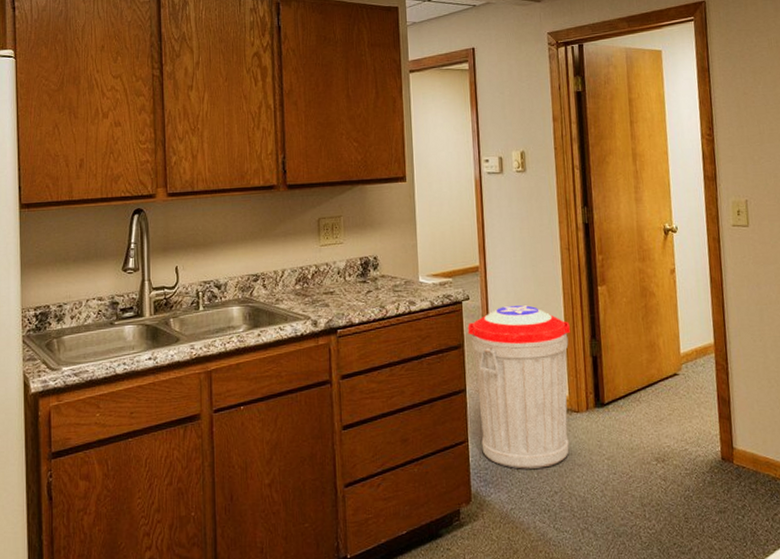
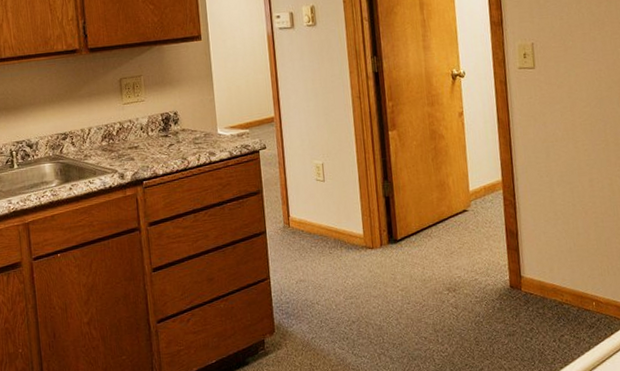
trash can: present [467,305,570,469] -> none [265,152,365,302]

